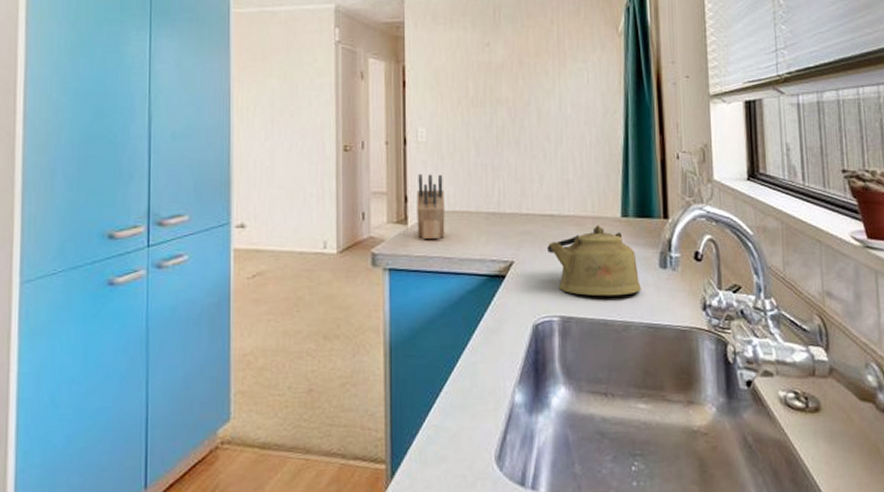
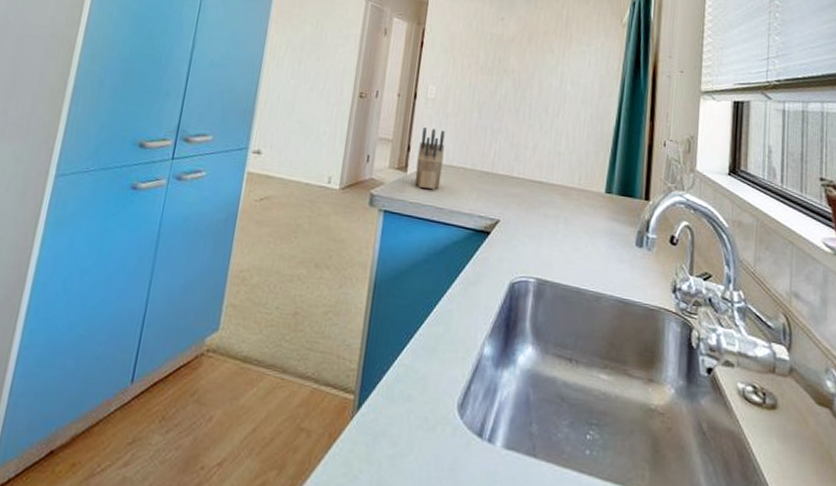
kettle: present [548,225,642,297] -> none [532,197,617,268]

